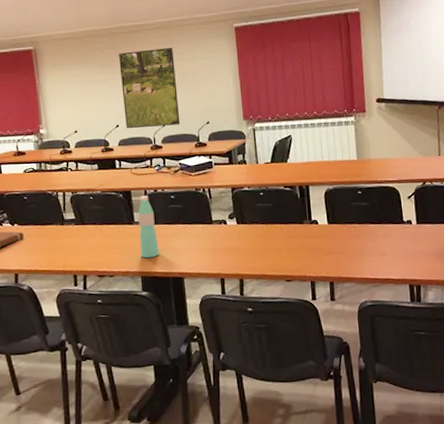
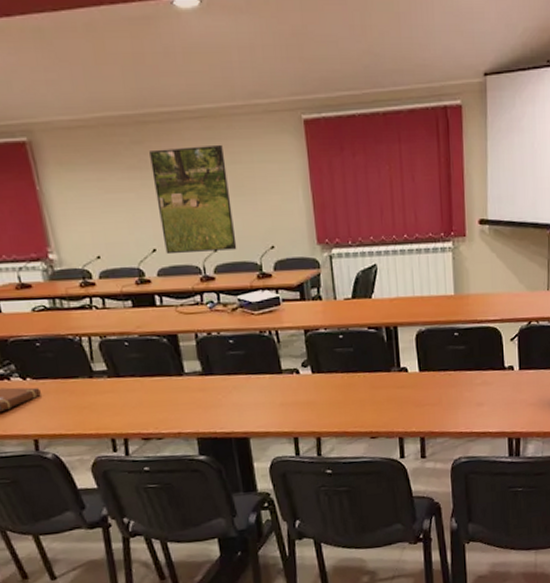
water bottle: present [138,195,159,259] -> none [188,340,218,417]

